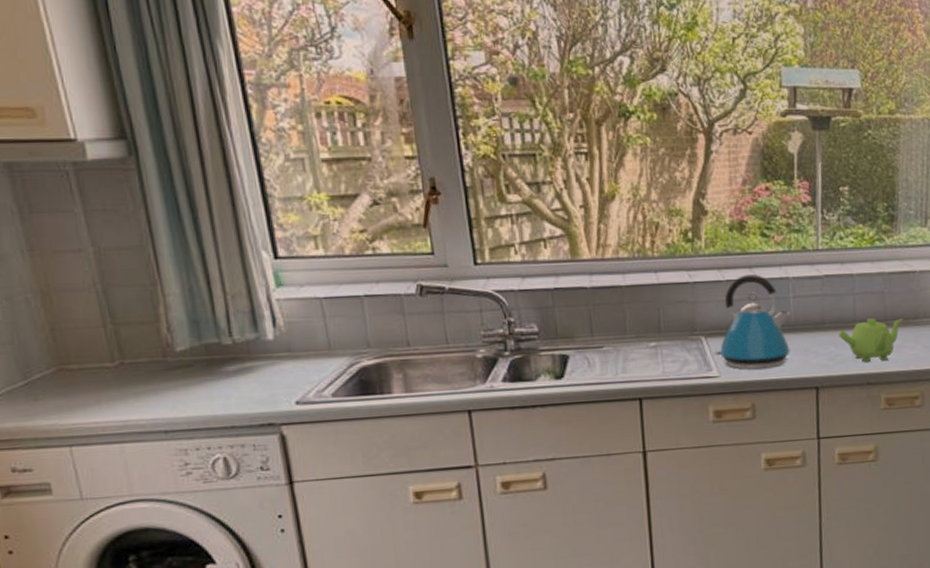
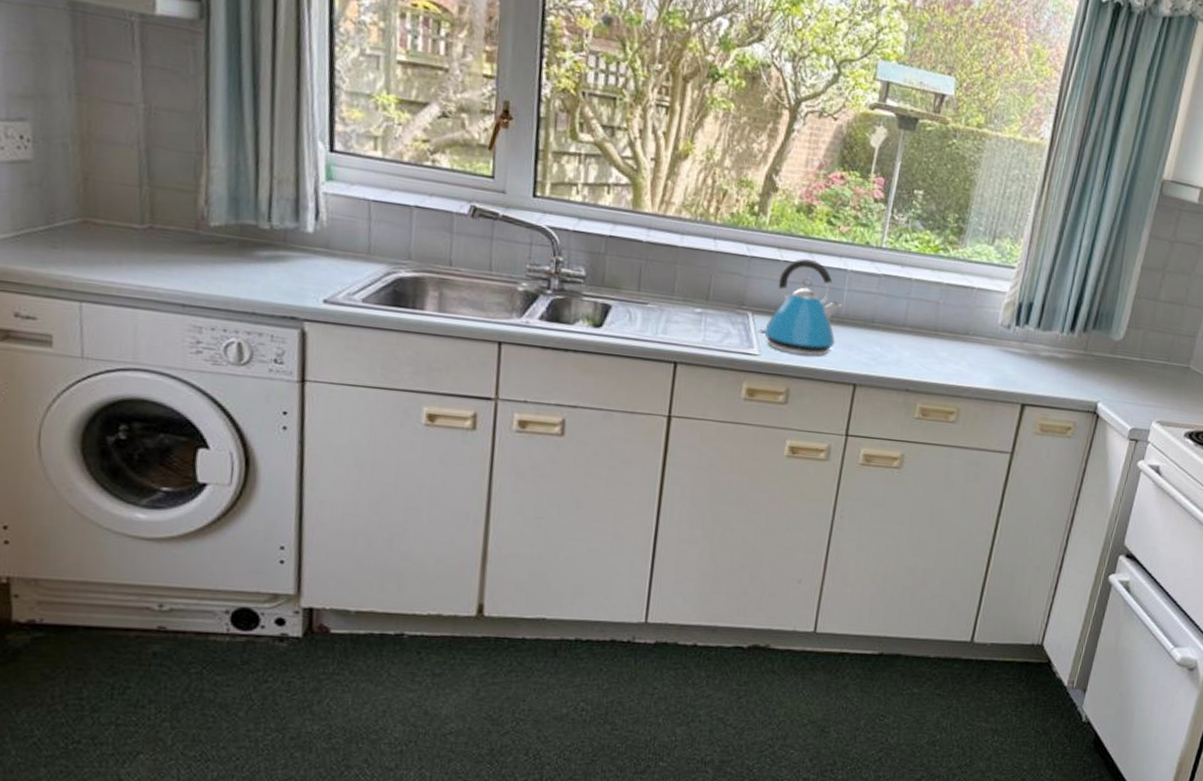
teapot: present [839,318,904,363] -> none [886,325,954,371]

